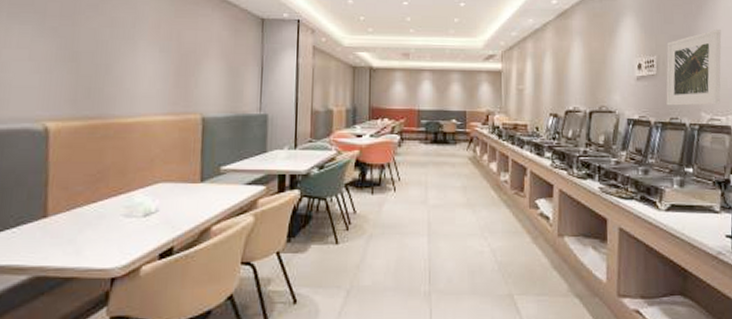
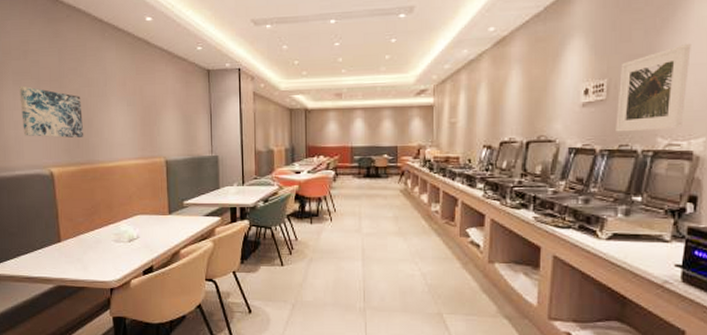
wall art: none [13,21,99,87] -> present [19,86,84,139]

